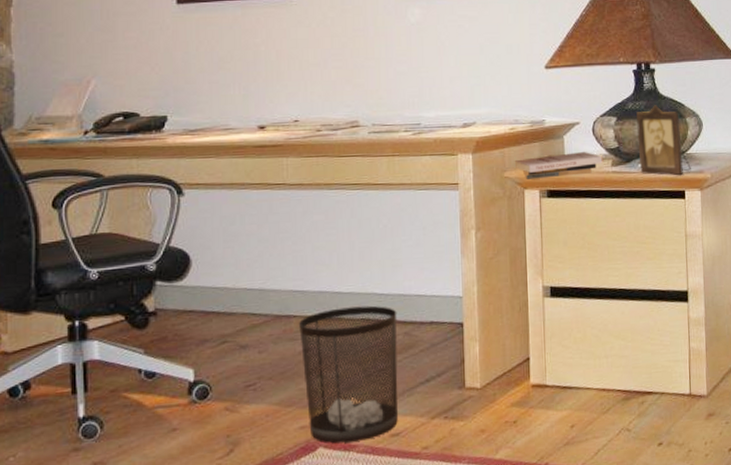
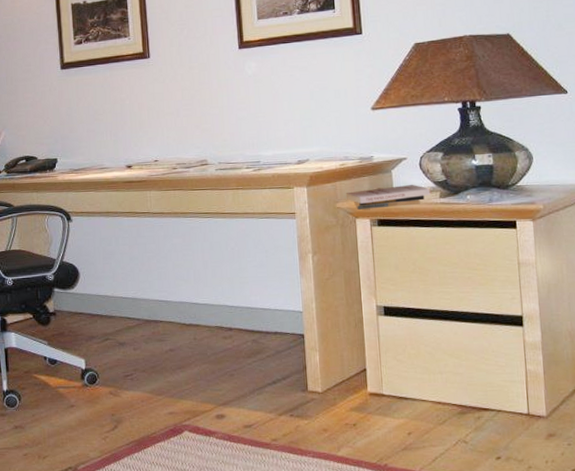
waste bin: present [298,305,399,443] -> none [164,315,250,429]
photo frame: present [636,105,691,176] -> none [463,140,522,207]

